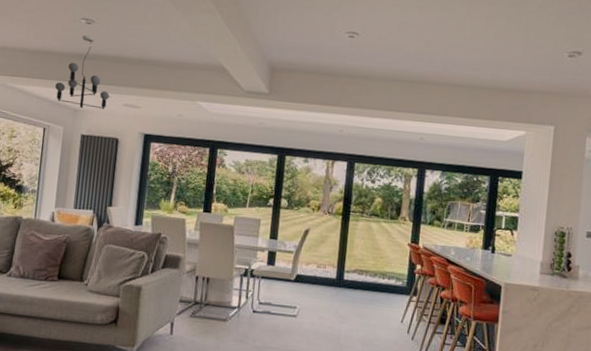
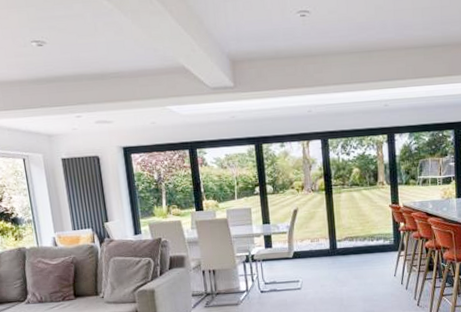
chandelier: present [55,35,110,109] -> none [23,58,80,133]

